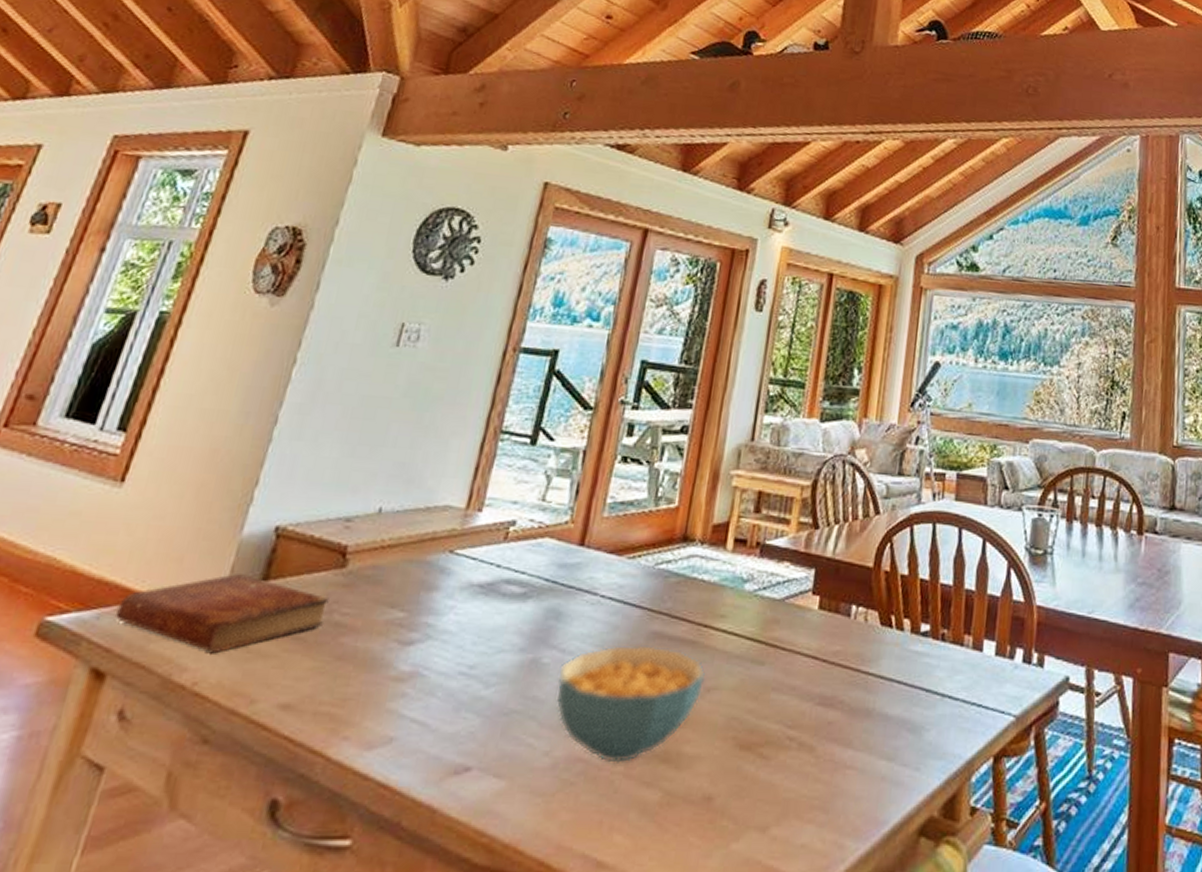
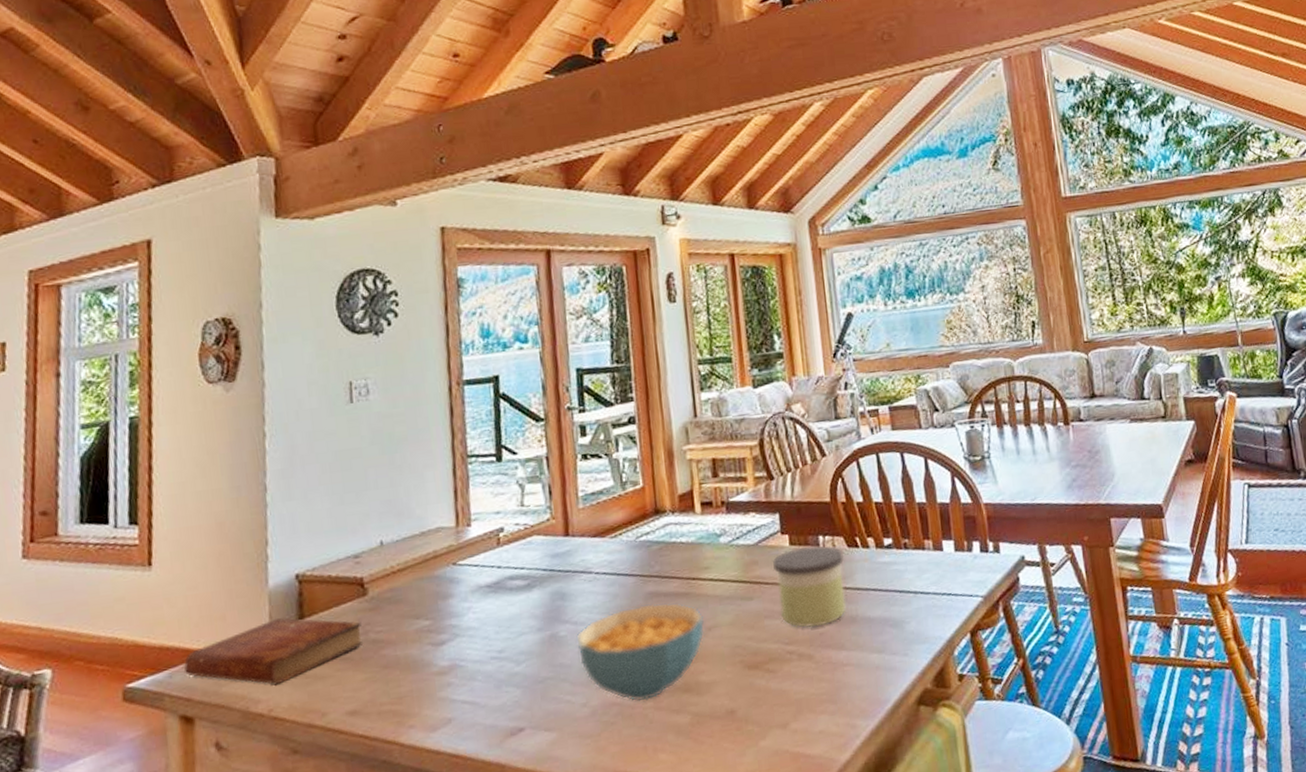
candle: none [791,613,875,714] -> present [772,545,846,628]

